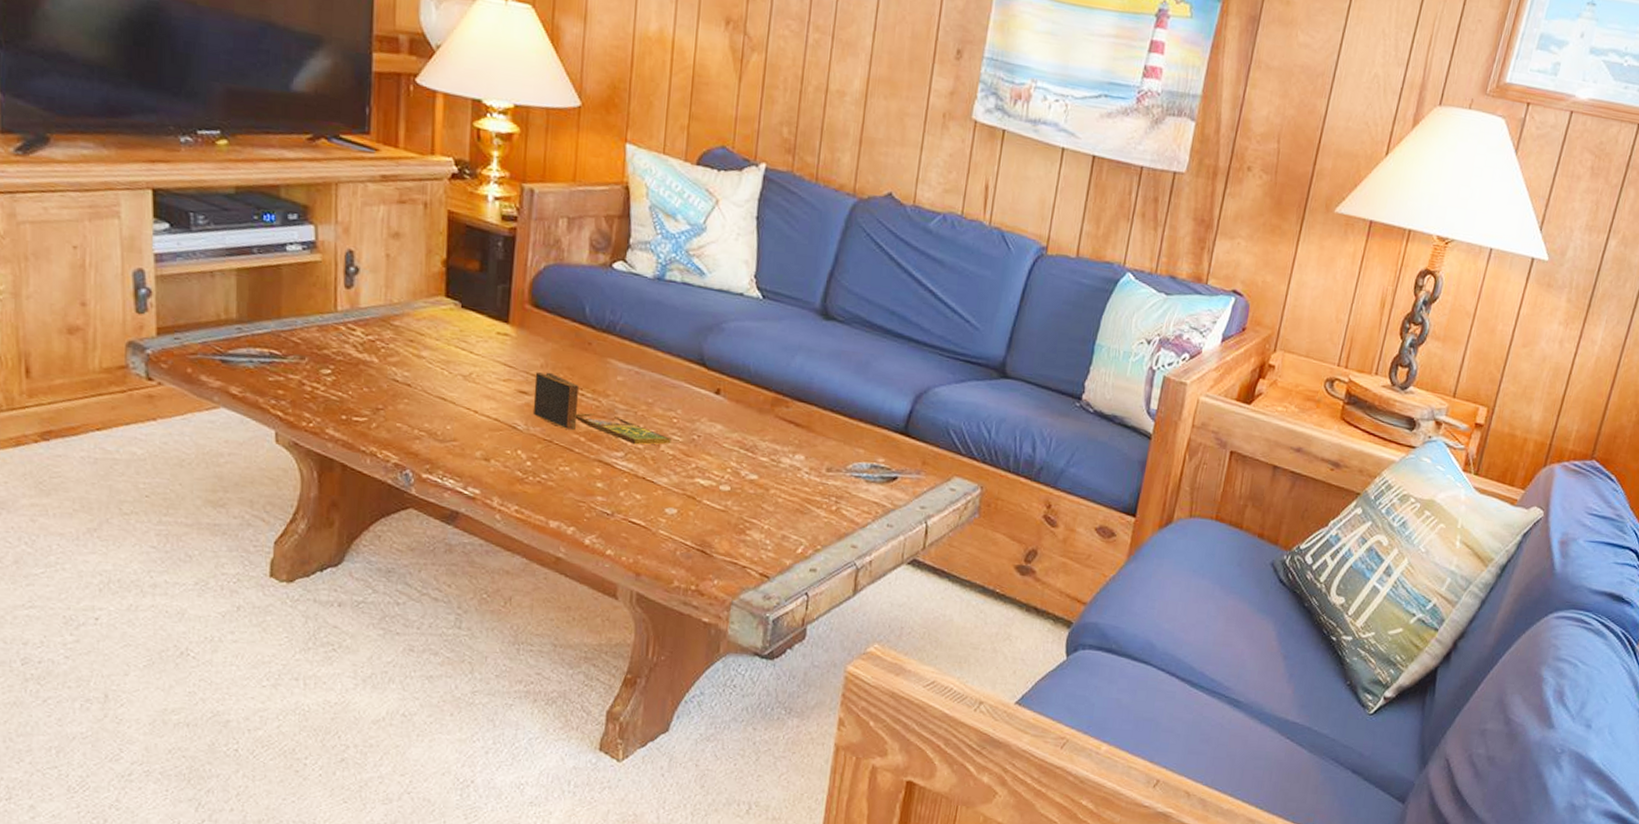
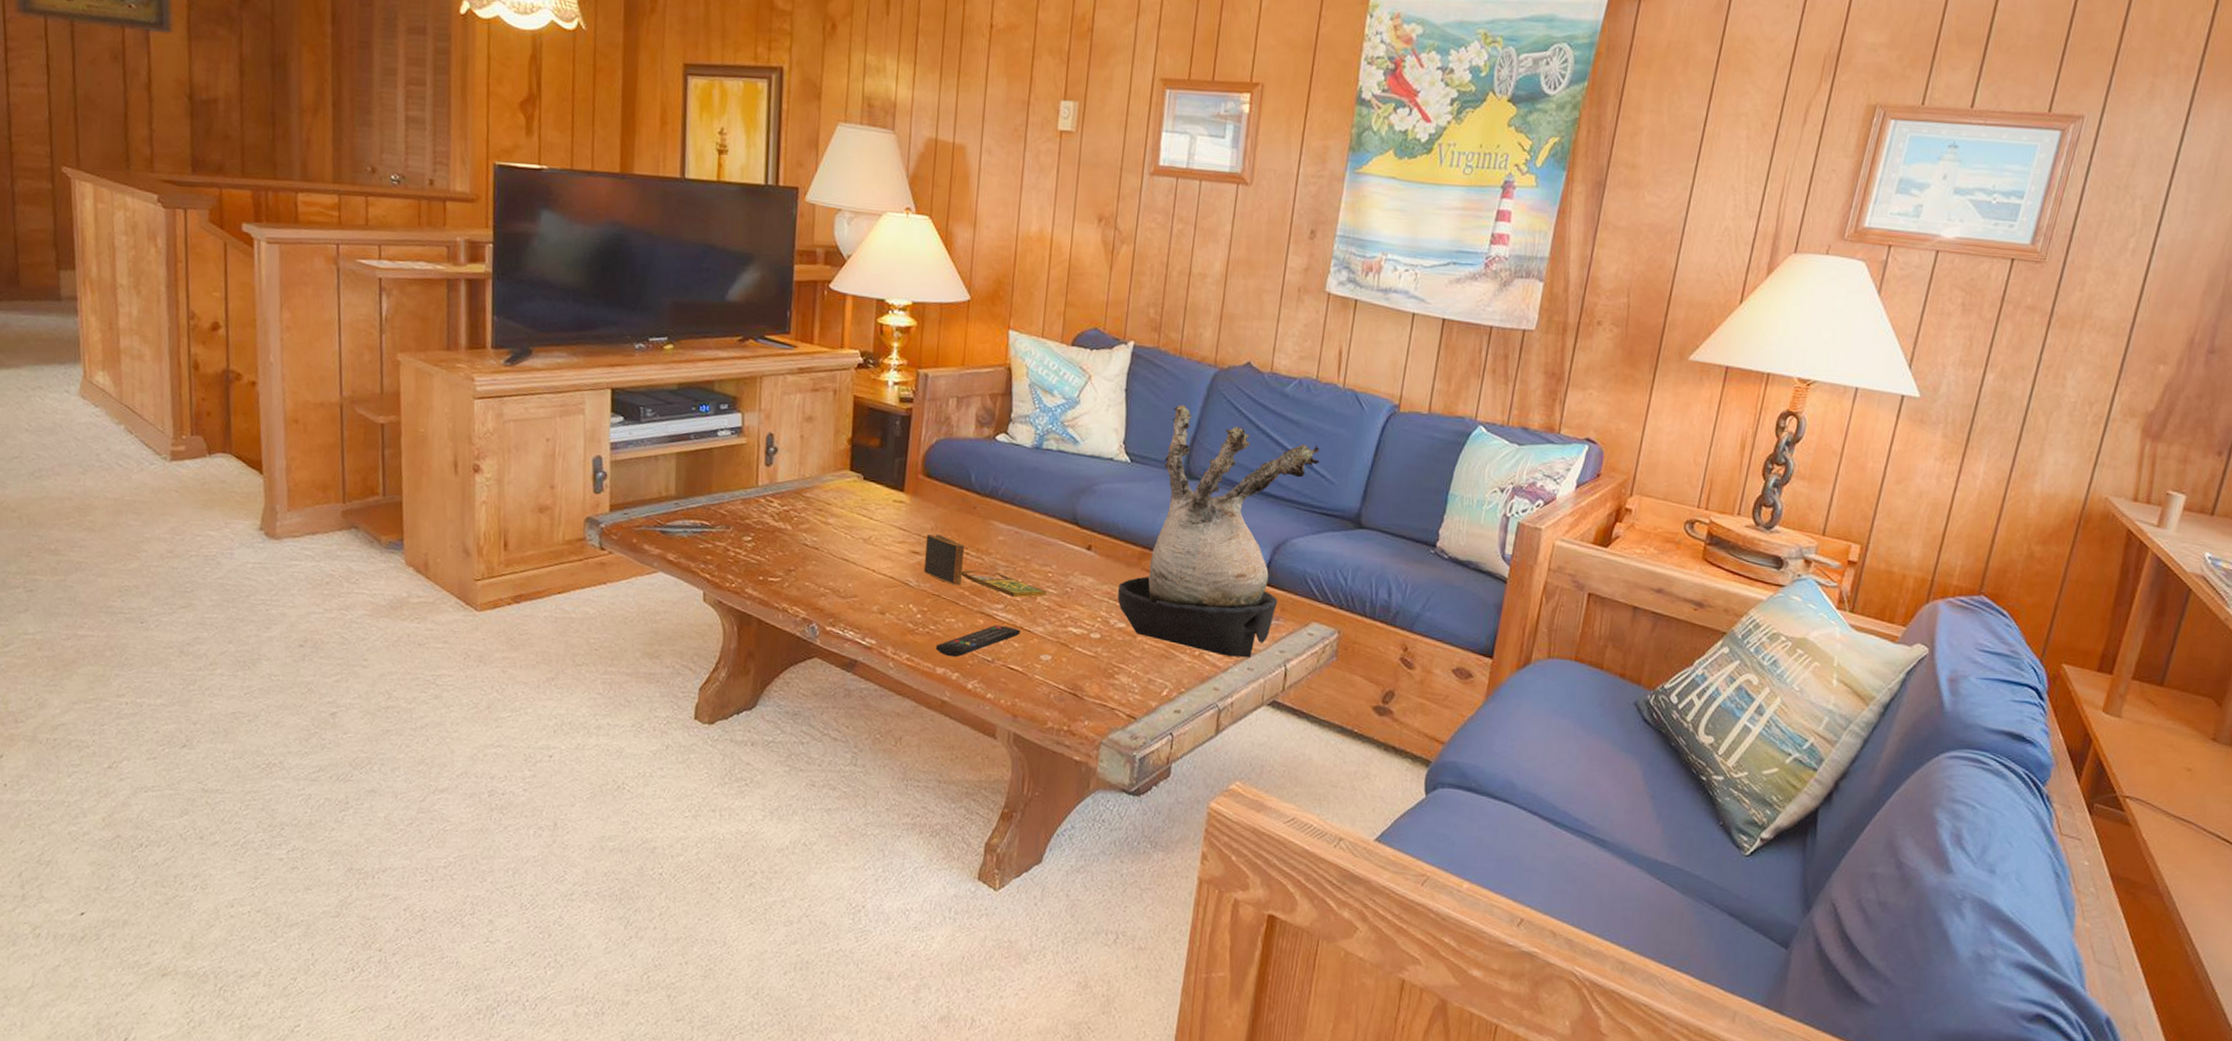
remote control: none [548,474,643,510] -> present [935,625,1021,657]
plant: none [748,237,964,514] -> present [1117,404,1320,658]

